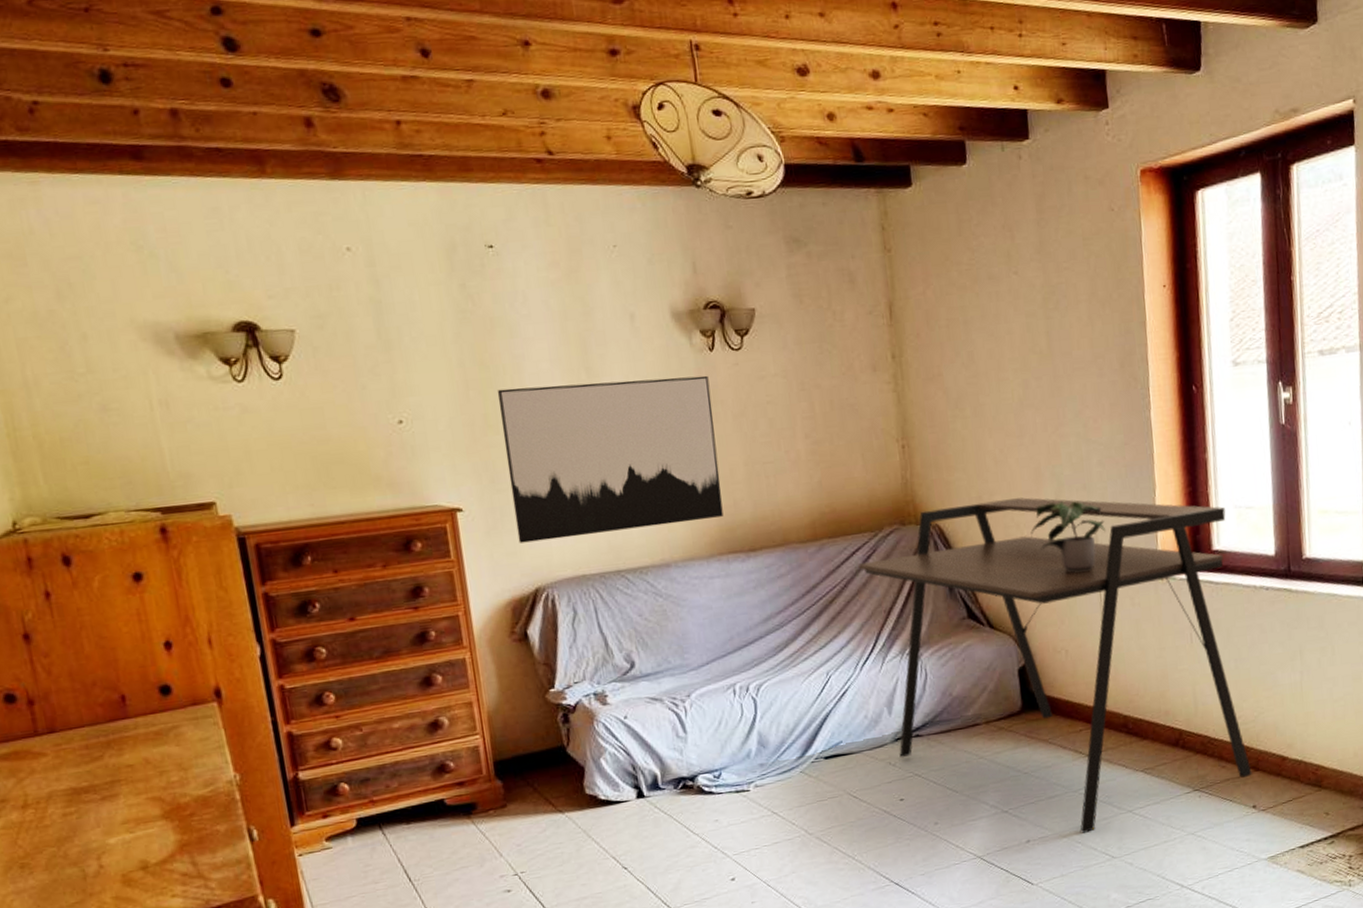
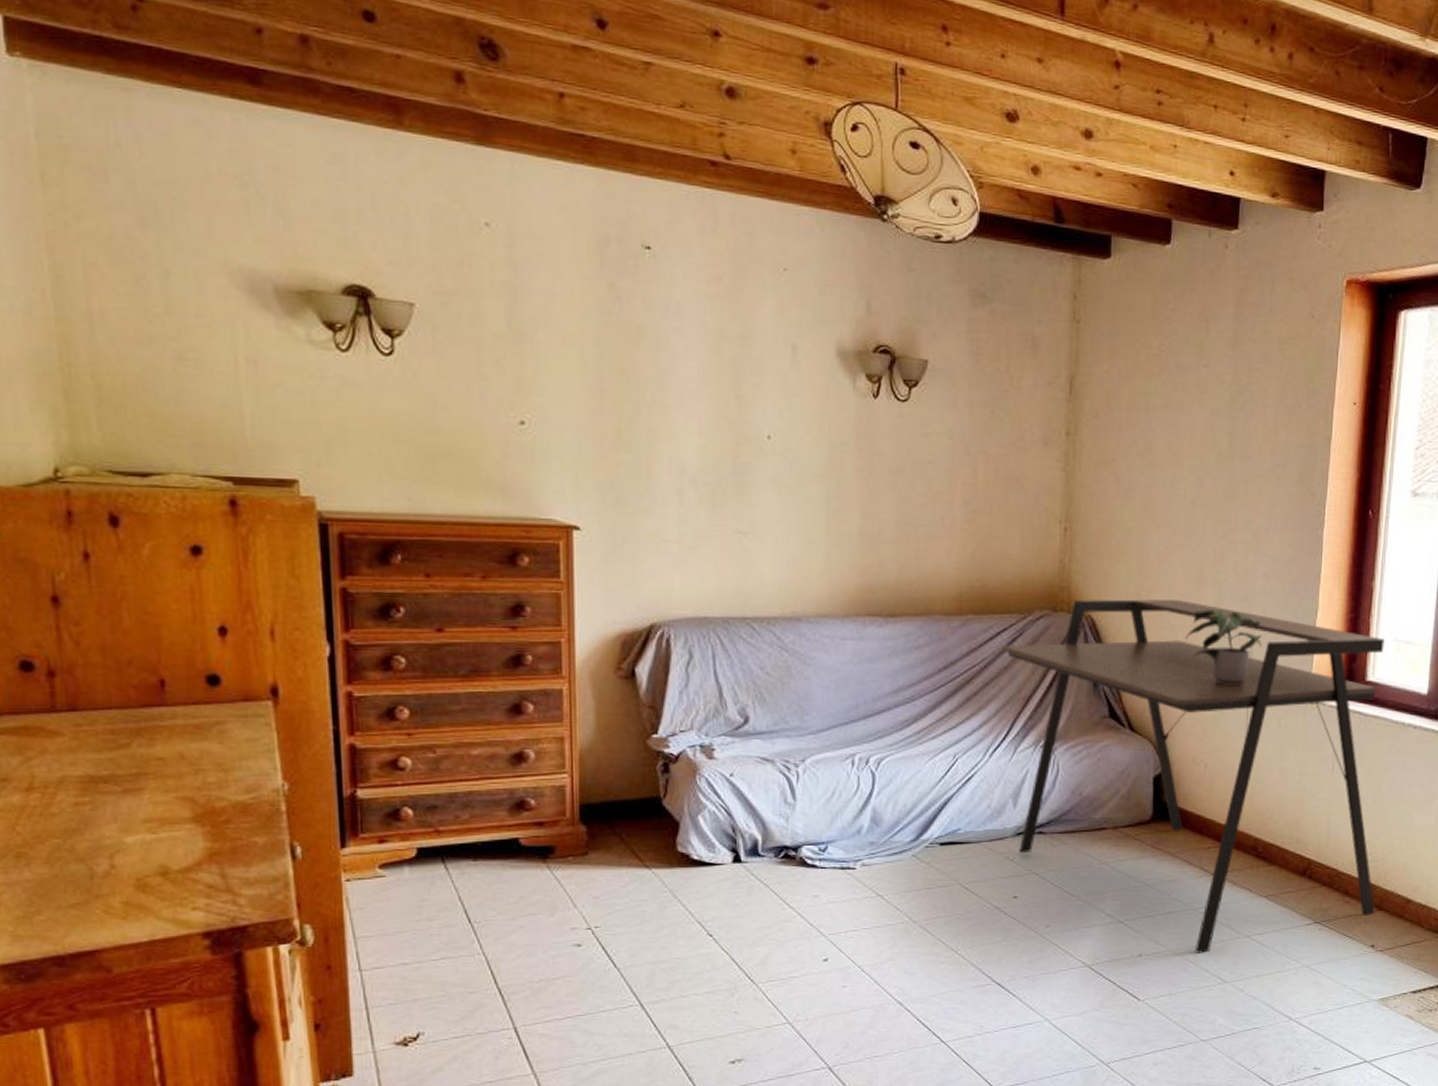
wall art: present [497,375,724,543] -> none [635,404,869,577]

